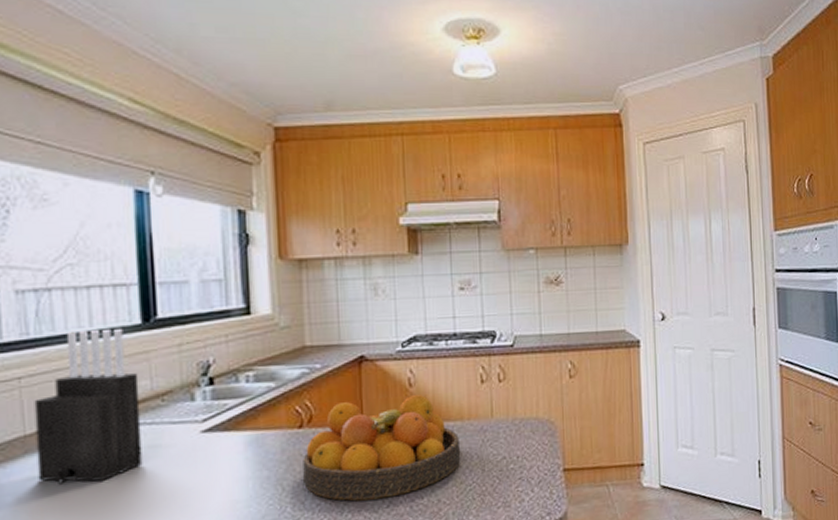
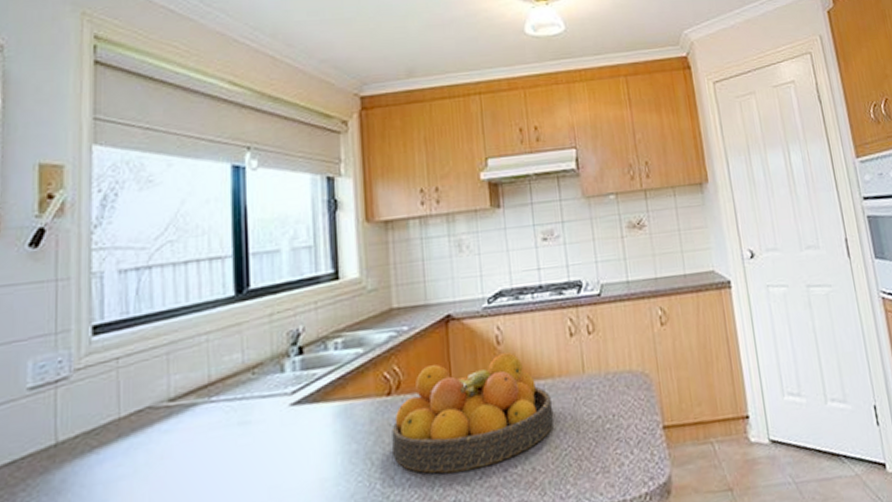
knife block: present [34,328,143,485] -> none [130,301,232,470]

